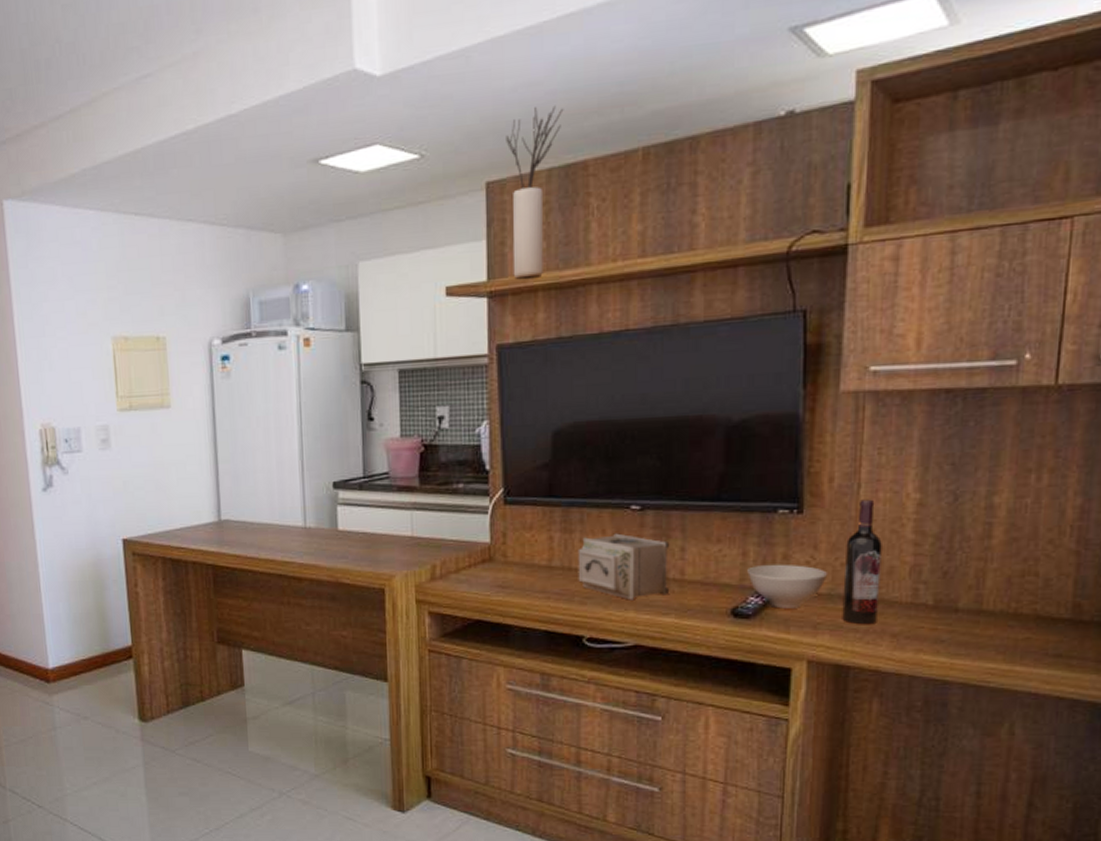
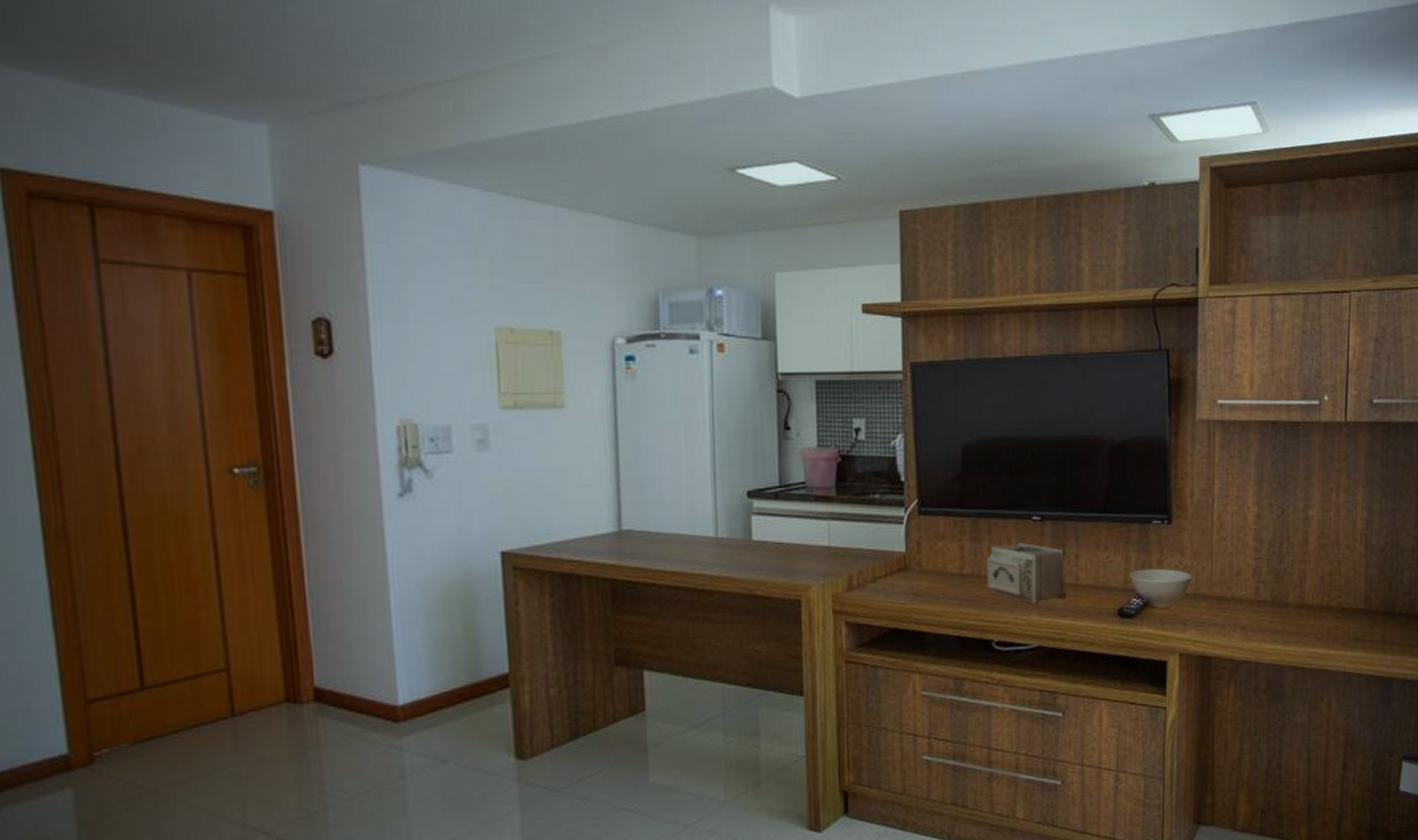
vase: present [506,105,564,281] -> none [917,149,969,304]
wine bottle: present [842,499,882,625] -> none [1204,512,1232,620]

